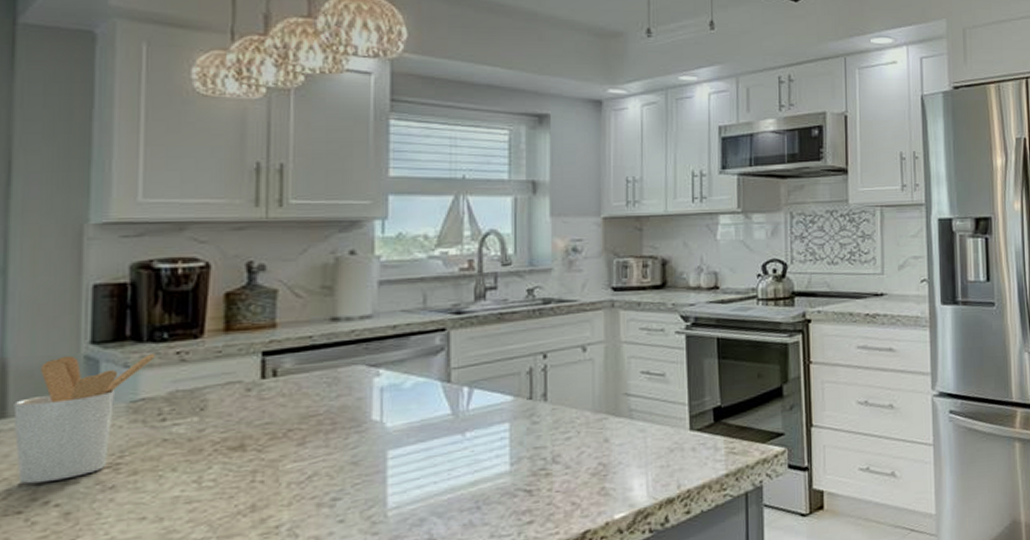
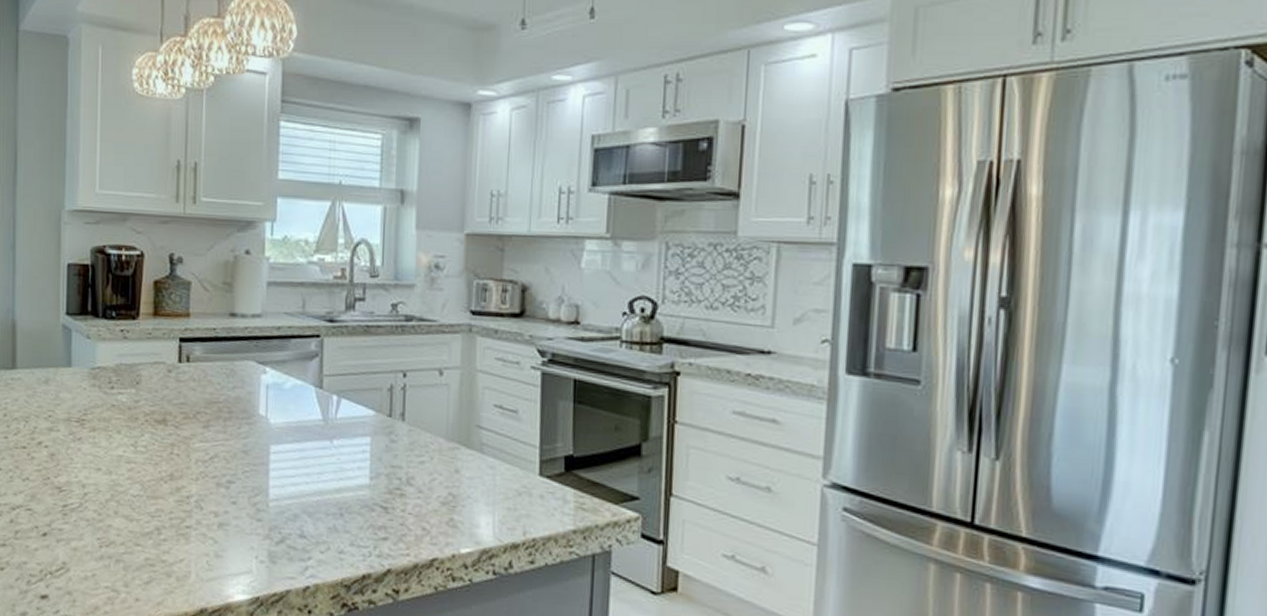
utensil holder: present [13,353,156,484] -> none [20,323,107,427]

